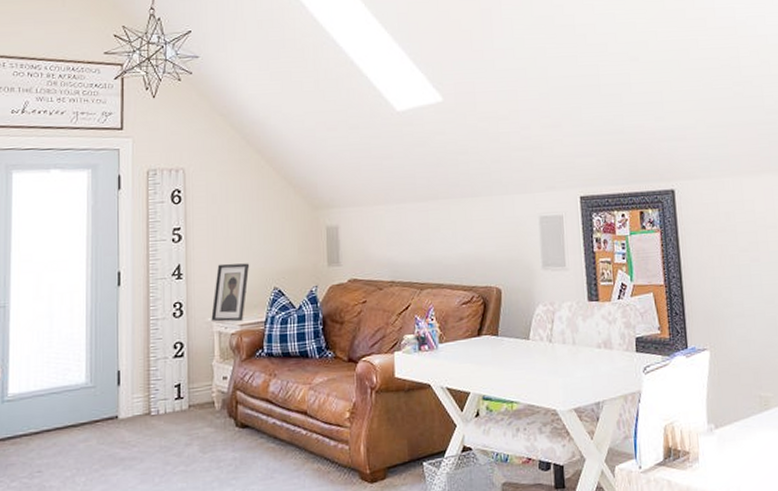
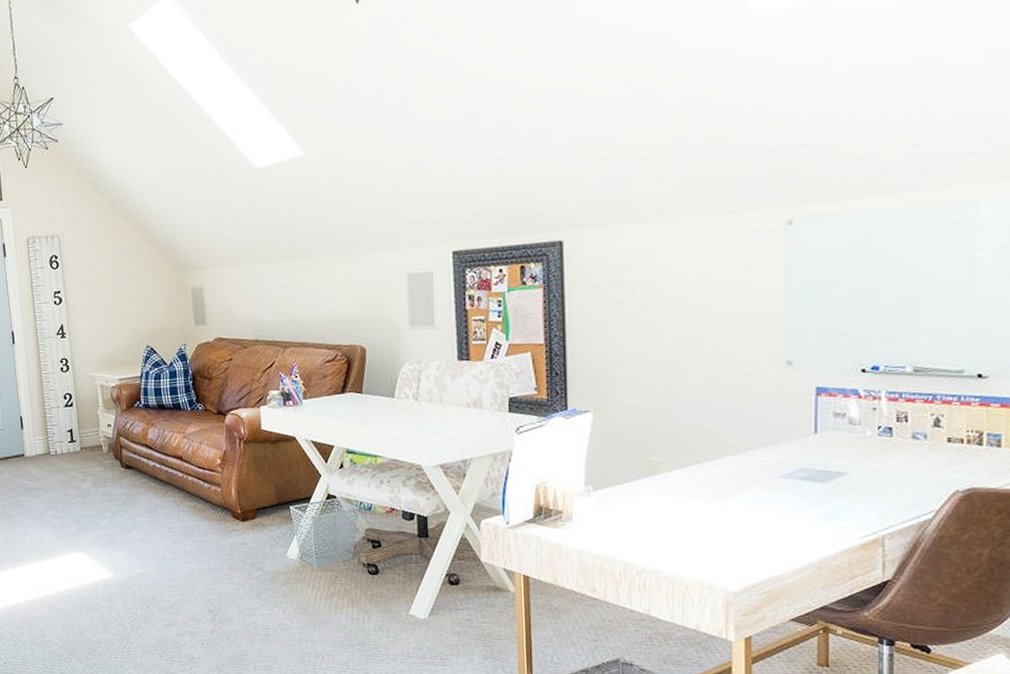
picture frame: present [211,263,250,322] -> none [93,323,124,377]

